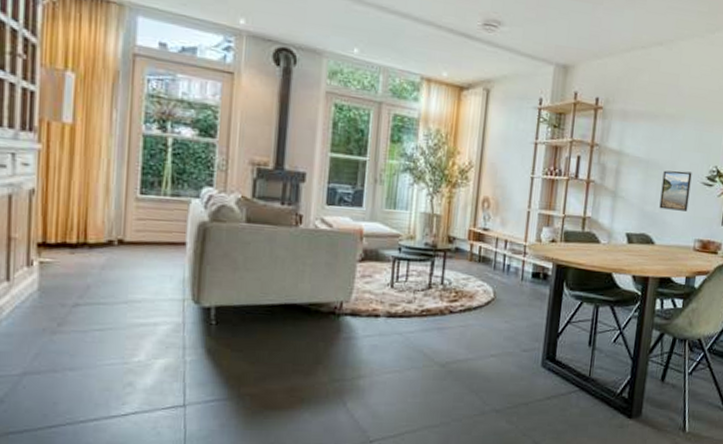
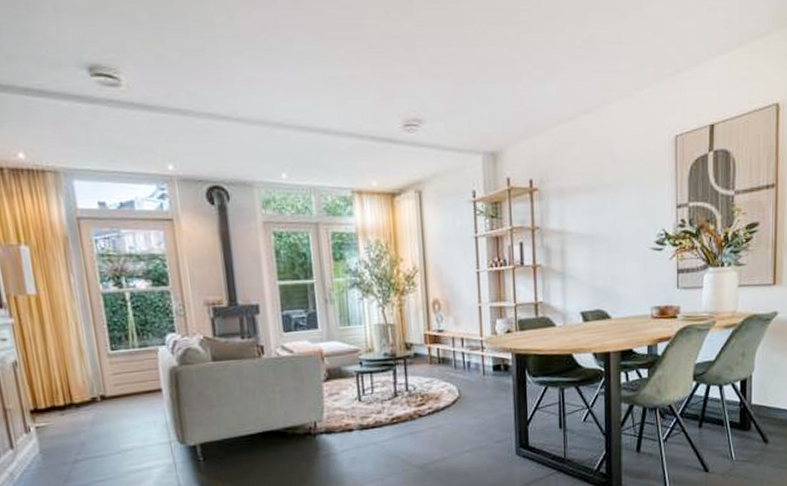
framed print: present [659,170,692,212] -> none [609,239,640,282]

